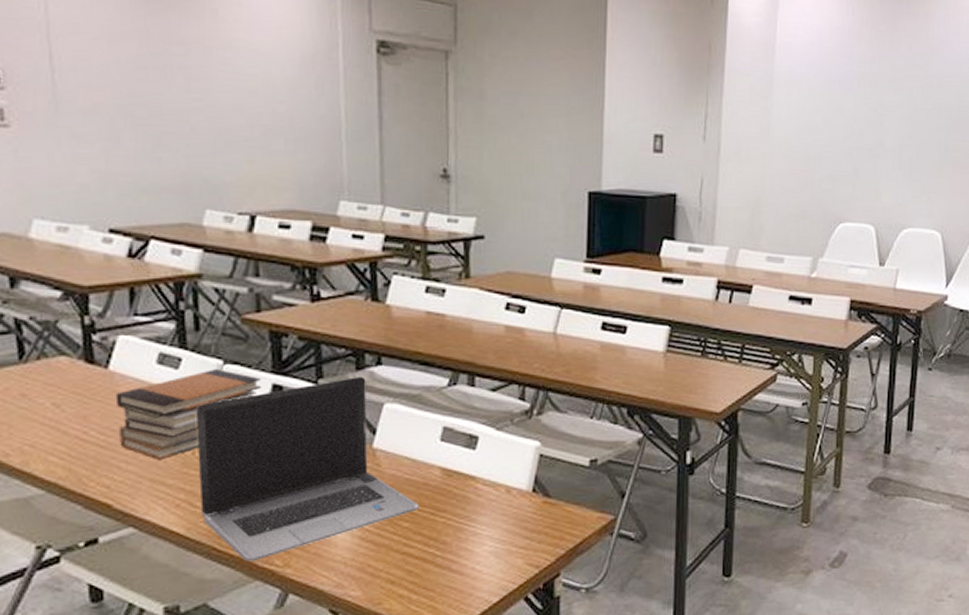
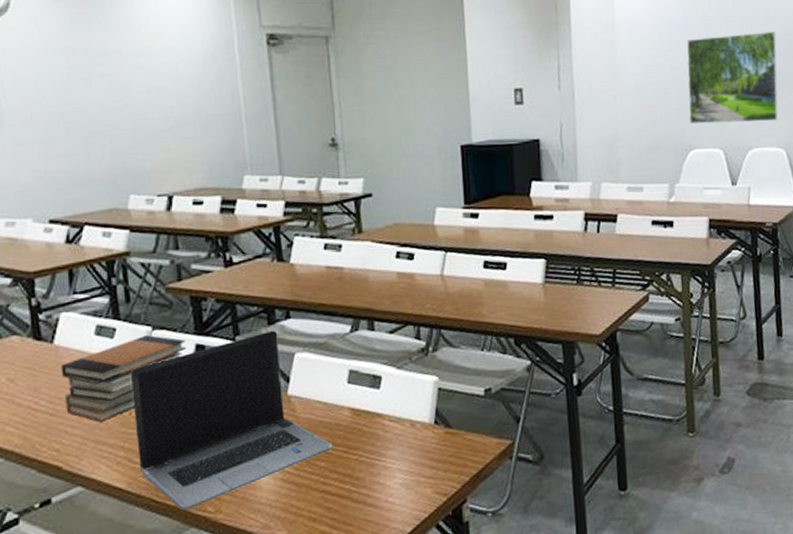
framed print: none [842,99,948,201] -> present [687,32,778,124]

